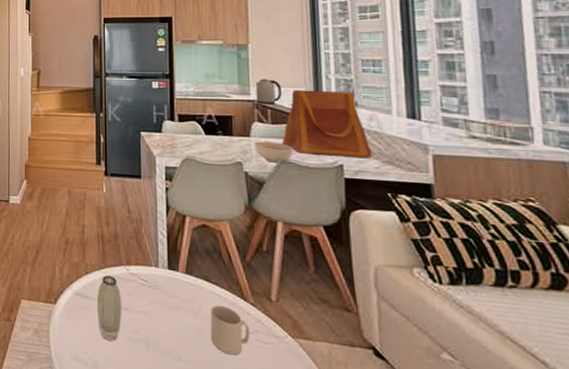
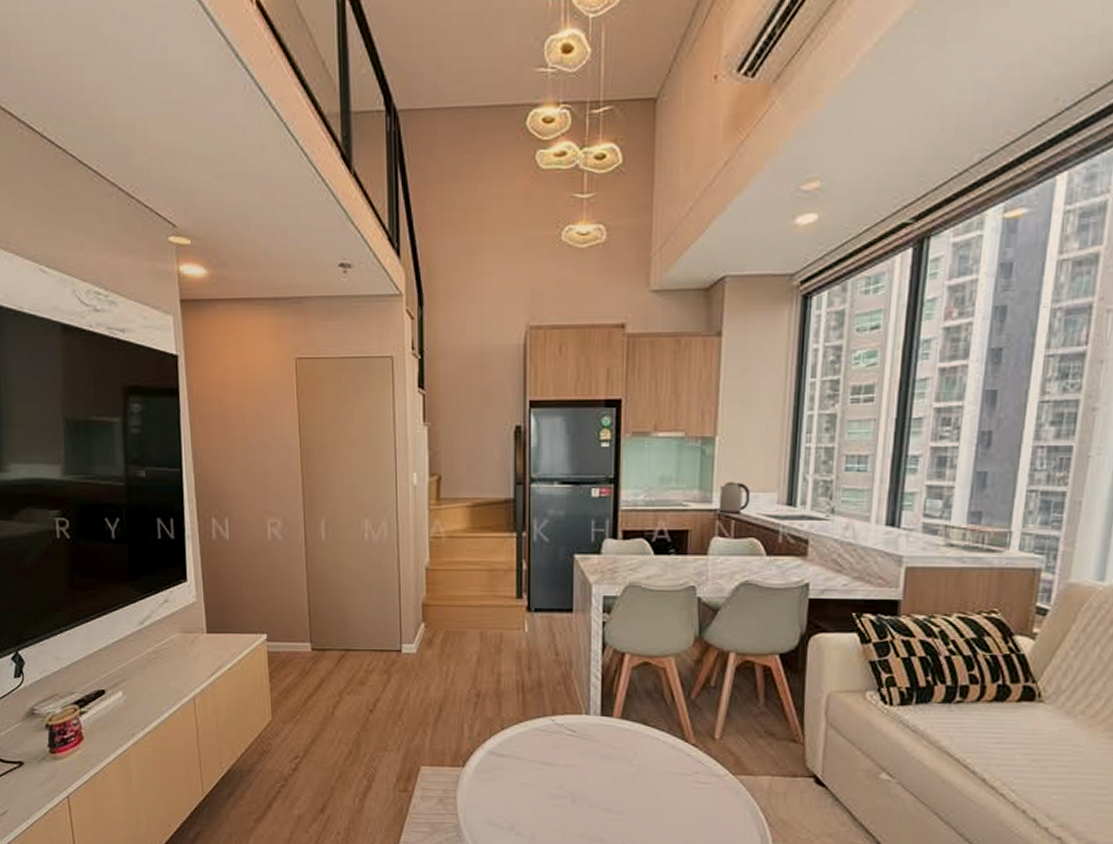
vase: present [97,275,123,341] -> none [515,729,545,800]
mug: present [210,305,250,356] -> none [646,749,688,800]
bowl: present [254,141,294,163] -> none [711,560,756,585]
tote bag: present [282,89,373,159] -> none [744,495,843,575]

